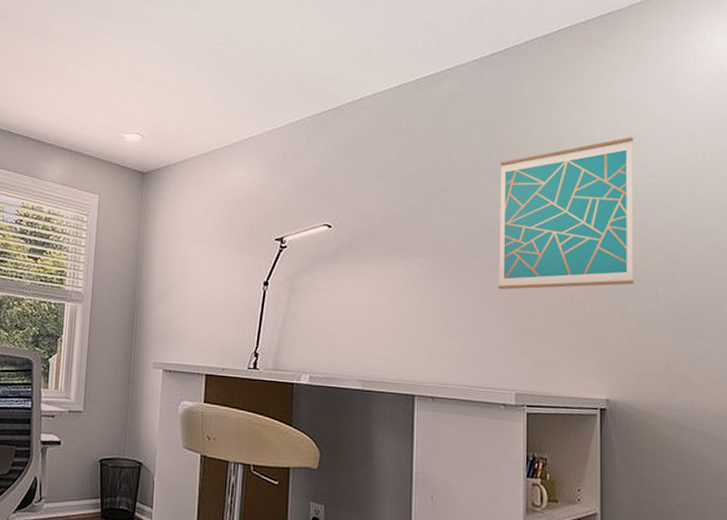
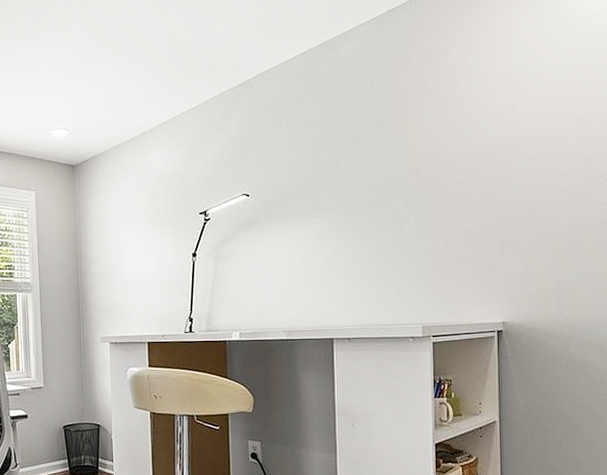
wall art: present [498,137,634,290] -> none [401,77,526,235]

